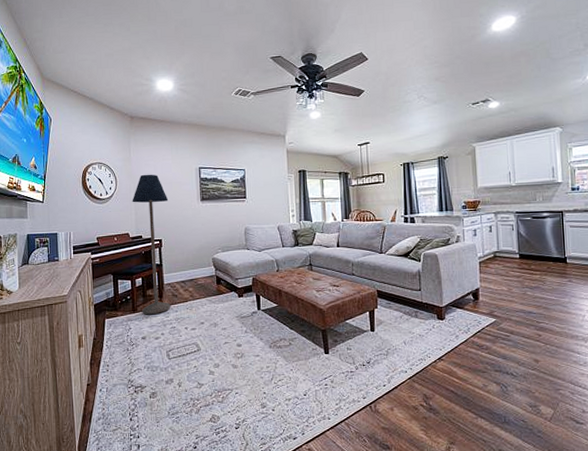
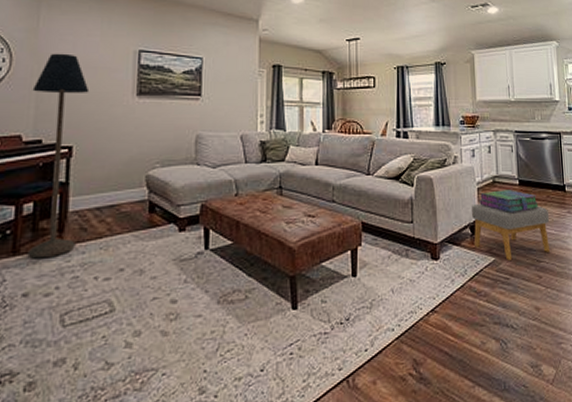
footstool: none [473,274,549,321] -> present [471,203,549,260]
stack of books: none [481,262,540,282] -> present [479,190,539,212]

